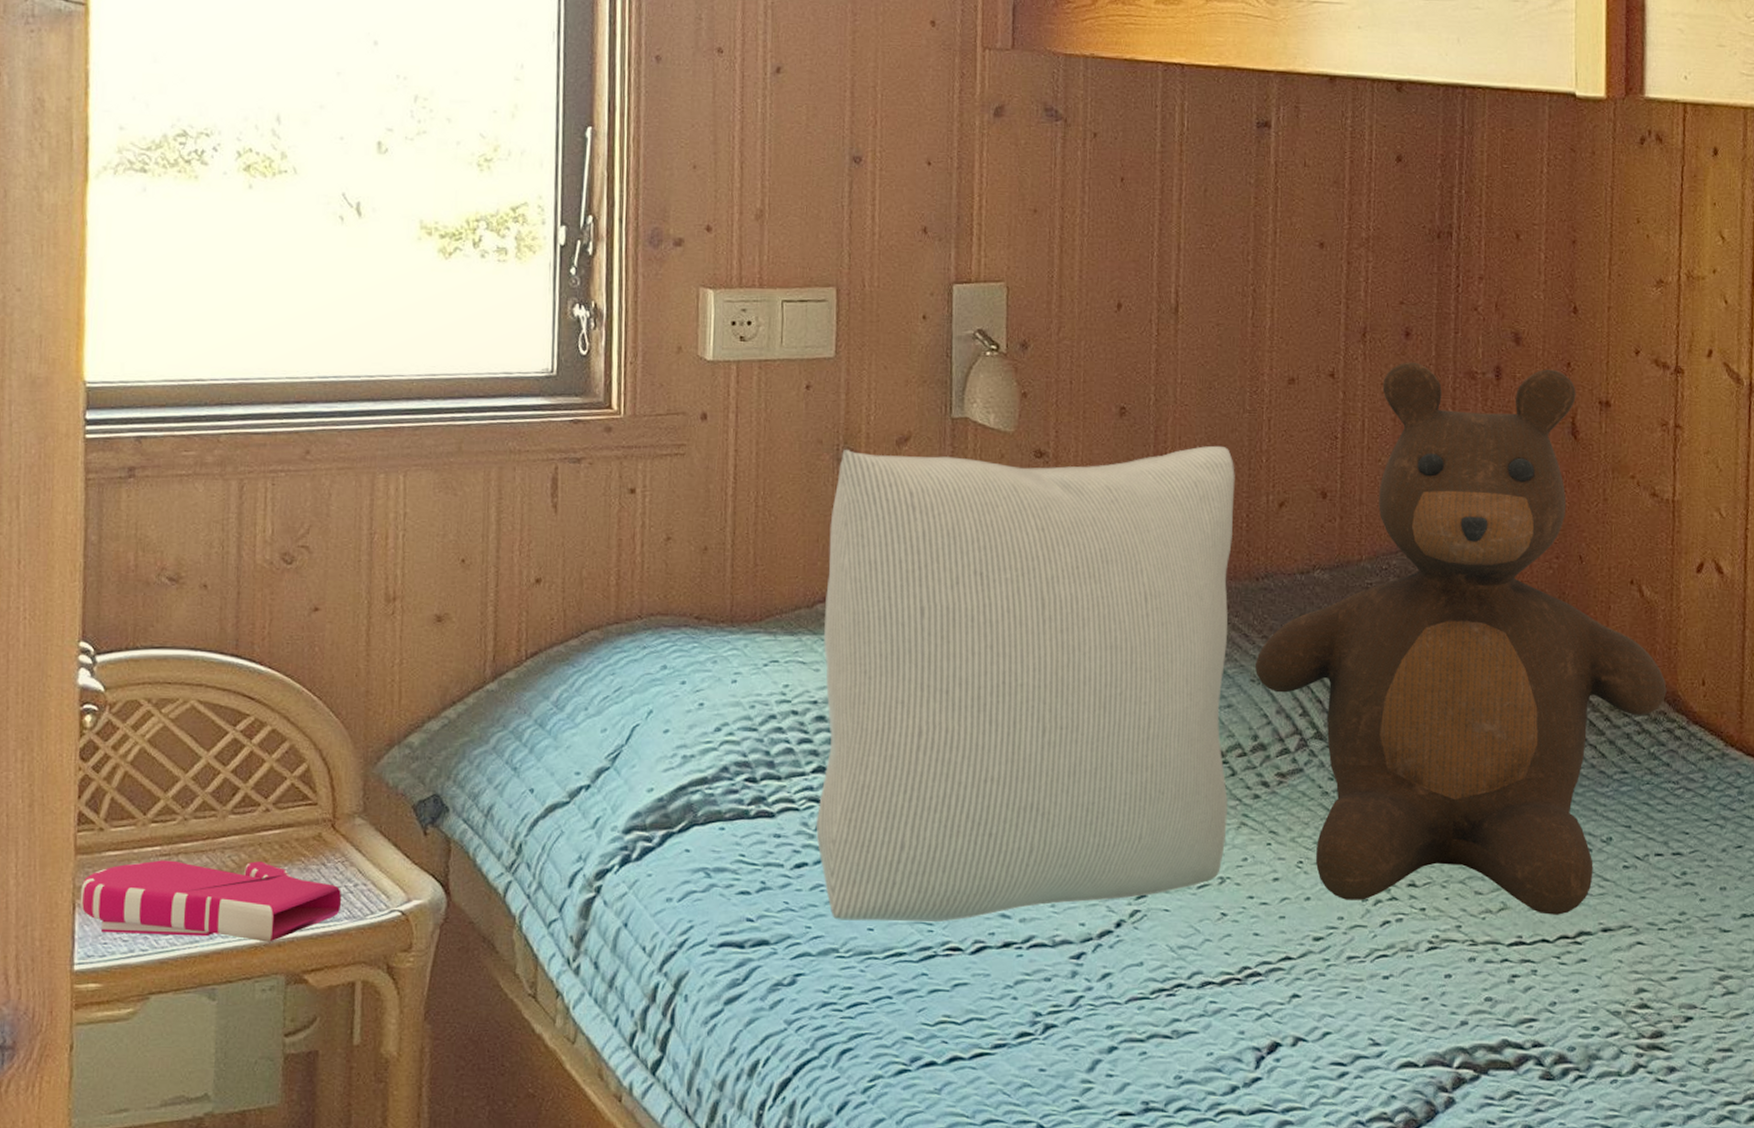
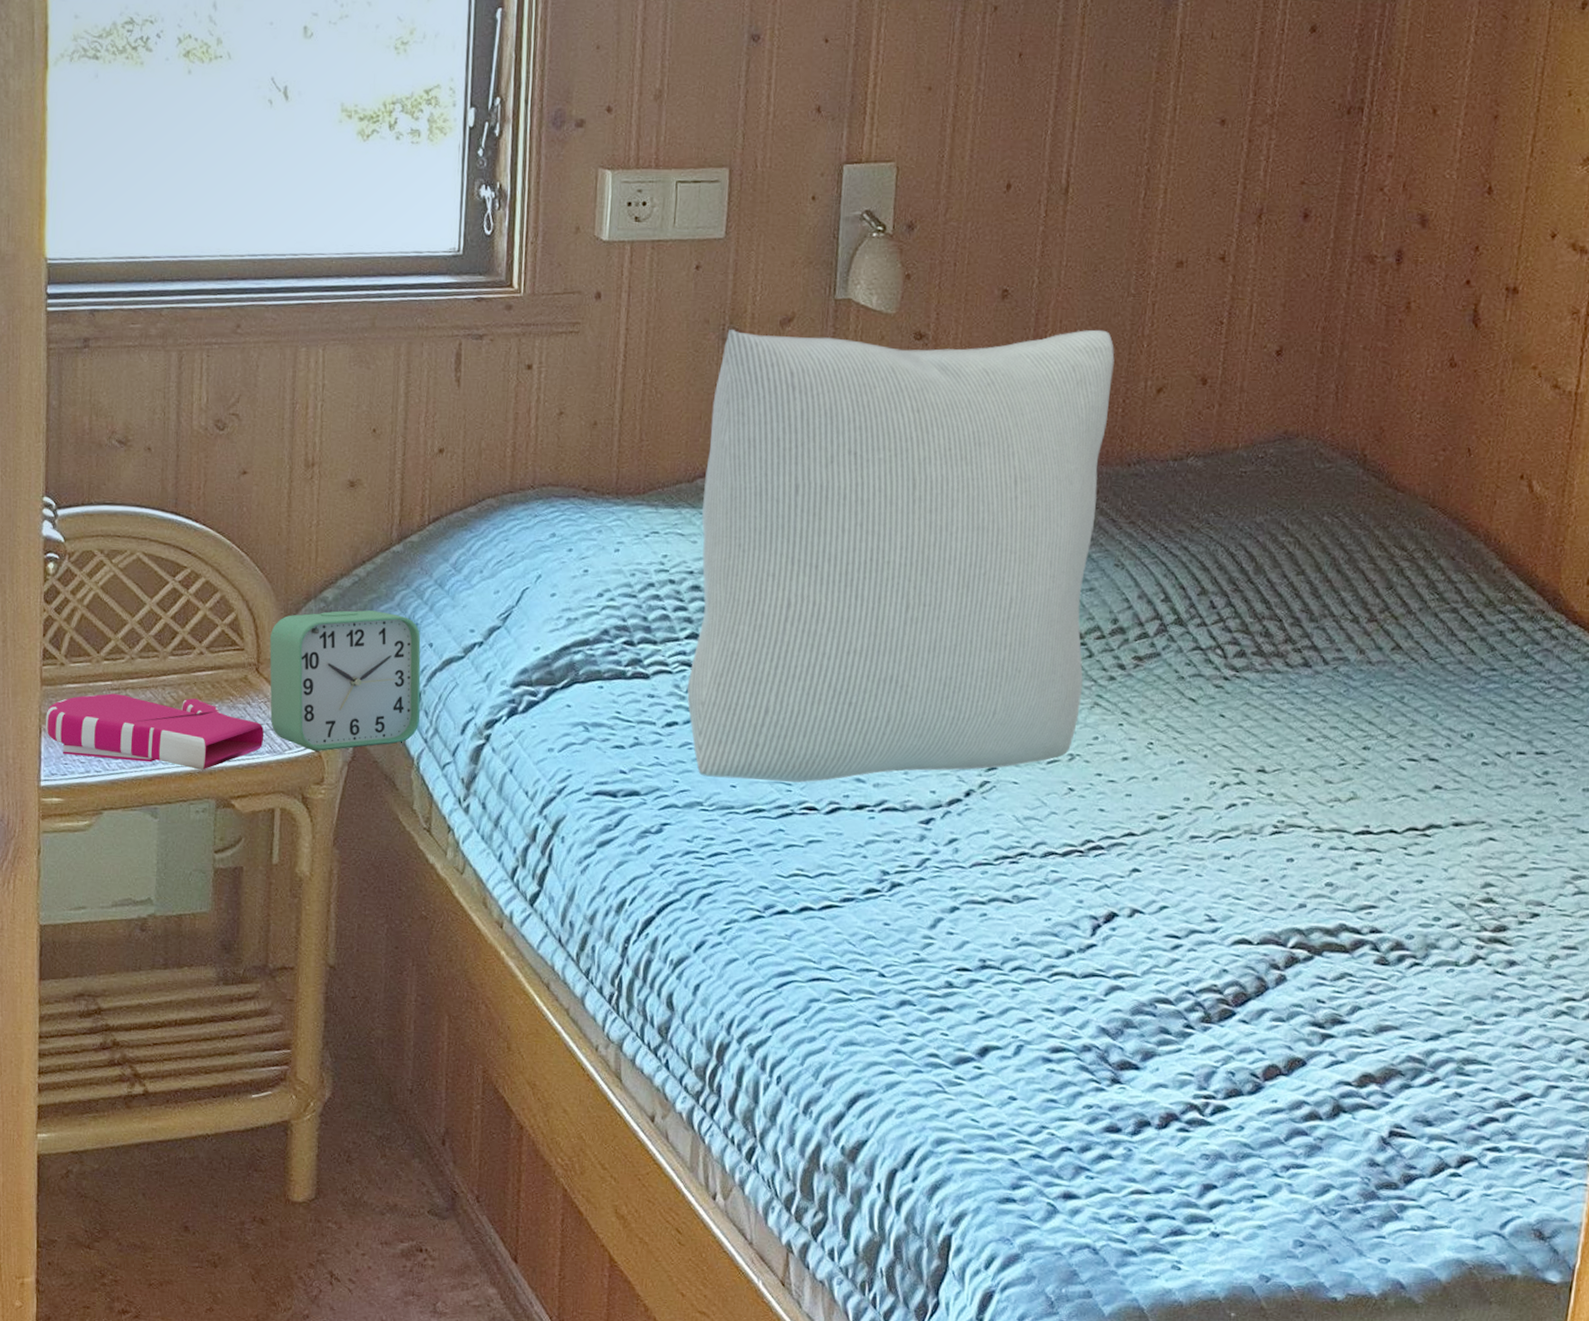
alarm clock: none [347,755,522,915] -> present [269,610,421,752]
teddy bear: present [1254,362,1667,915] -> none [1120,245,1548,807]

